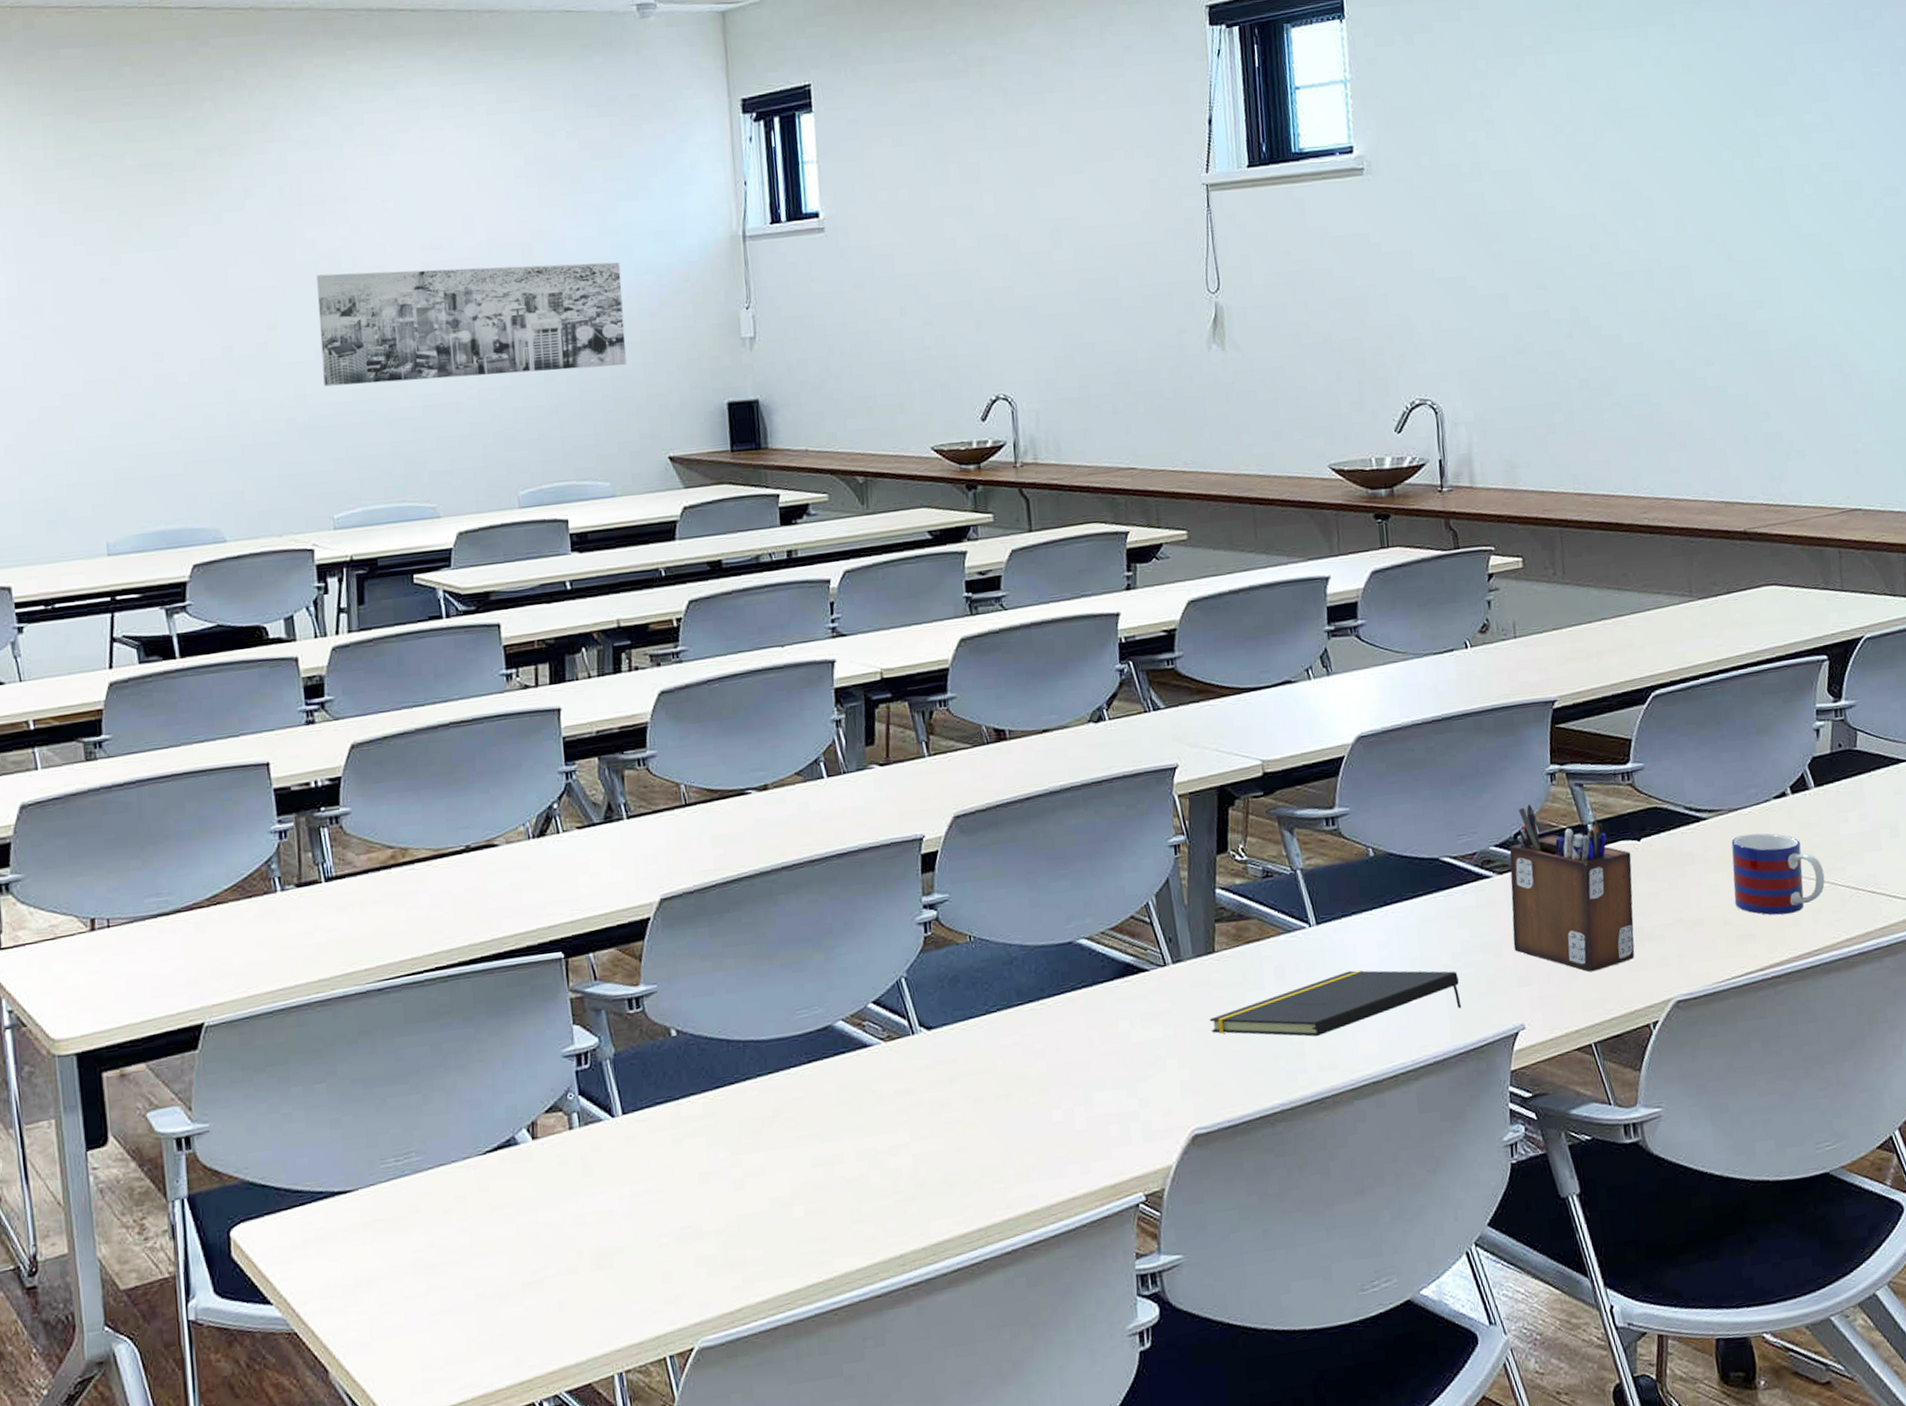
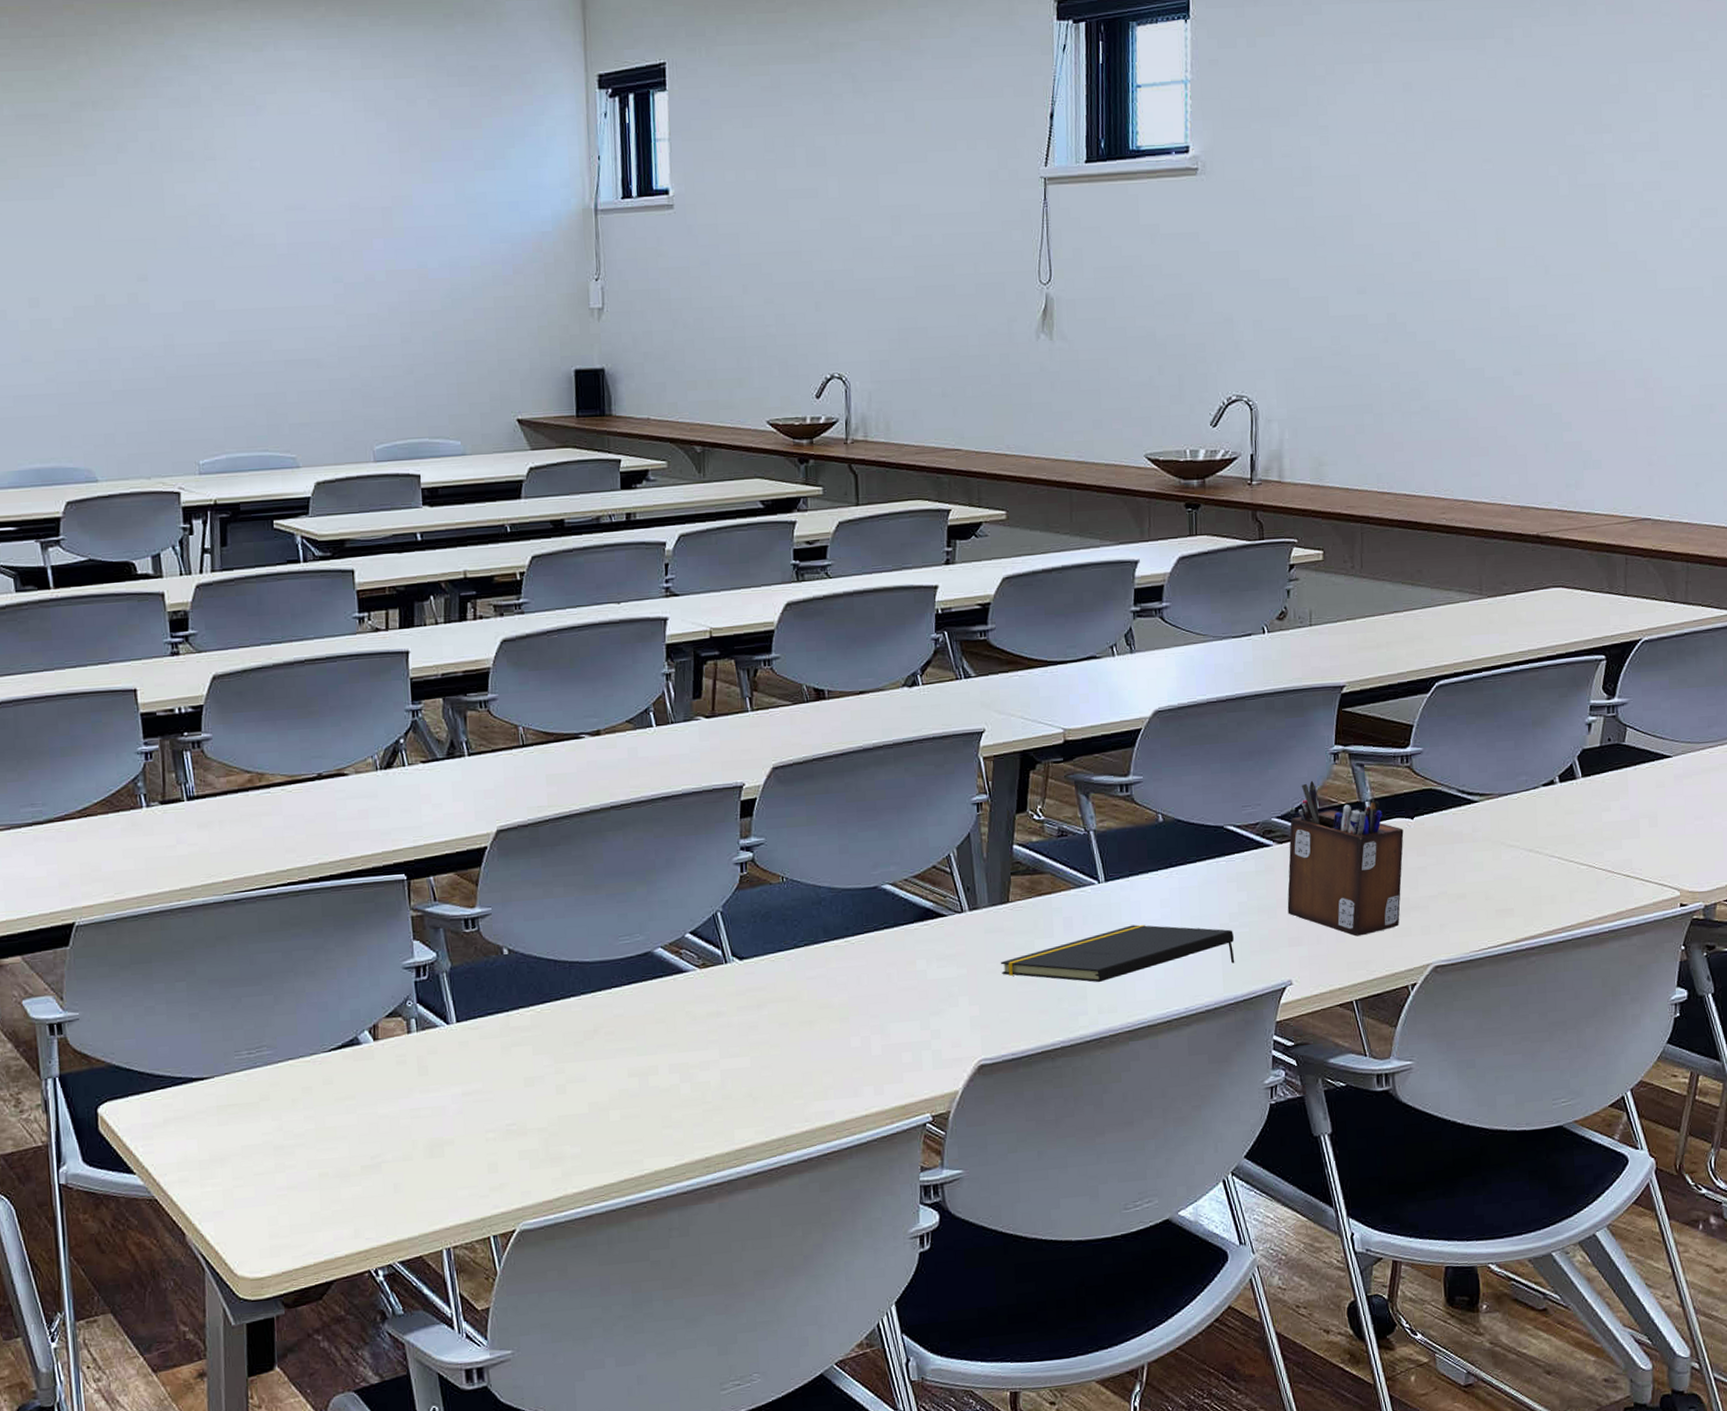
wall art: present [317,262,627,387] -> none [186,229,480,338]
mug: present [1731,833,1825,915] -> none [1497,817,1584,893]

